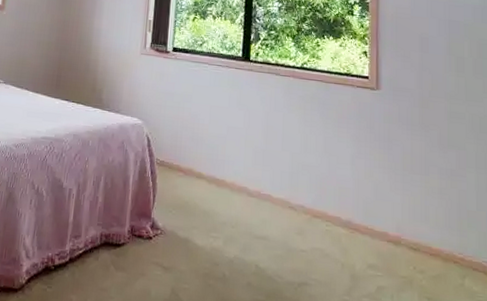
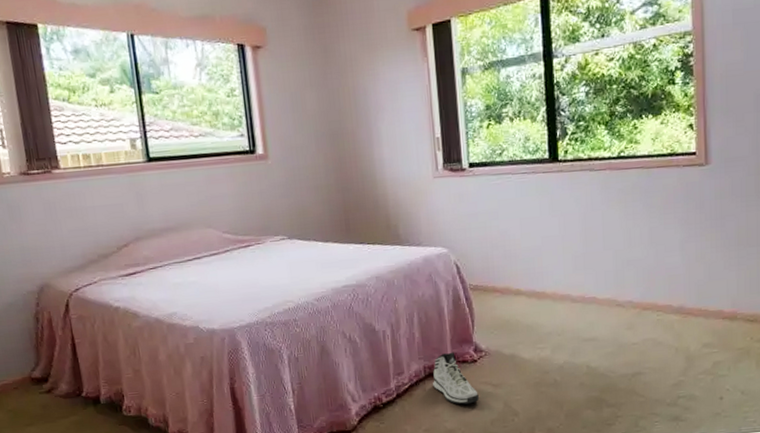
sneaker: none [106,224,149,284] -> present [433,352,480,405]

